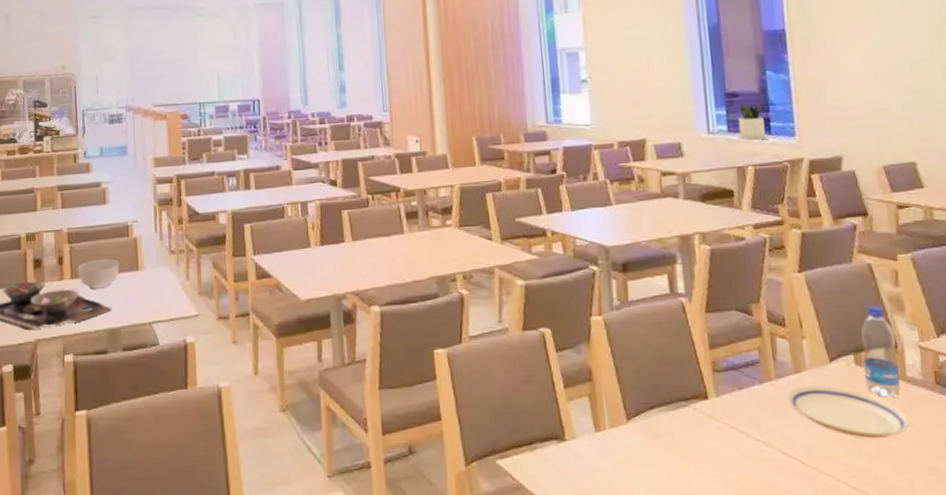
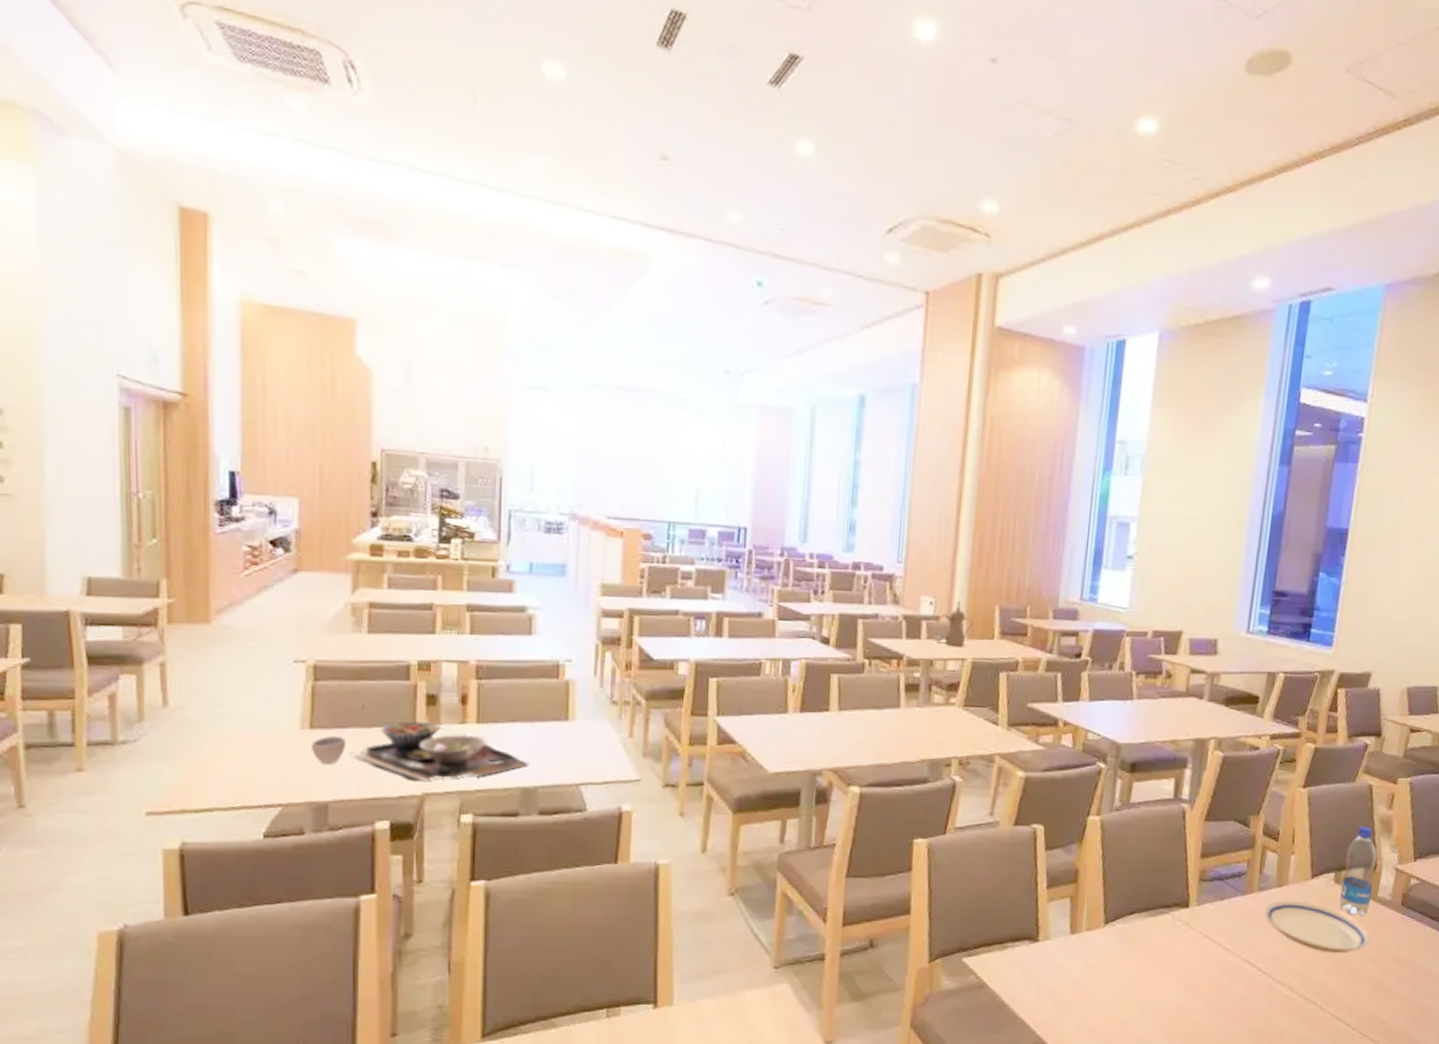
bowl: present [77,258,120,290] -> none [486,702,544,740]
teapot: none [423,137,456,177] -> present [934,601,973,647]
planter: present [737,102,768,141] -> none [1275,604,1307,647]

